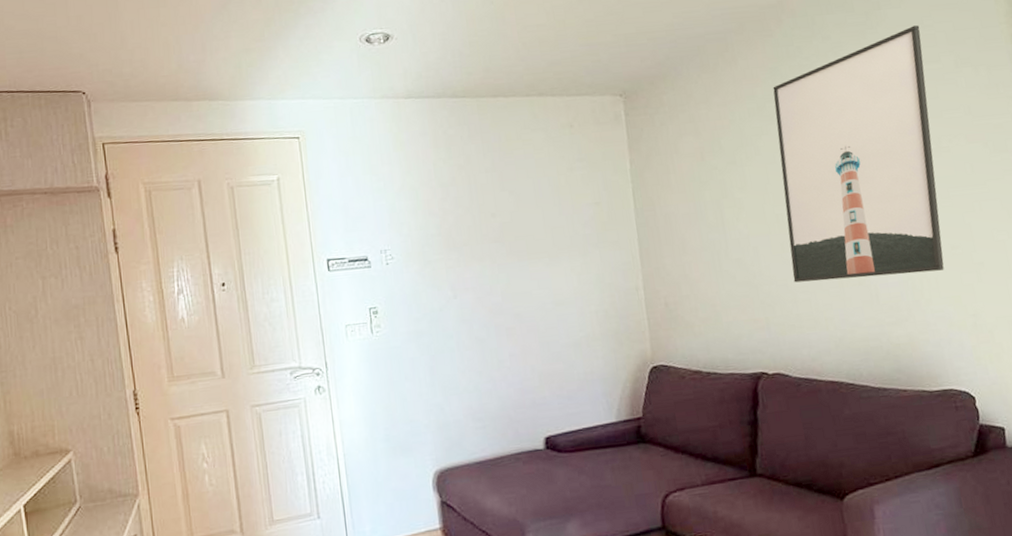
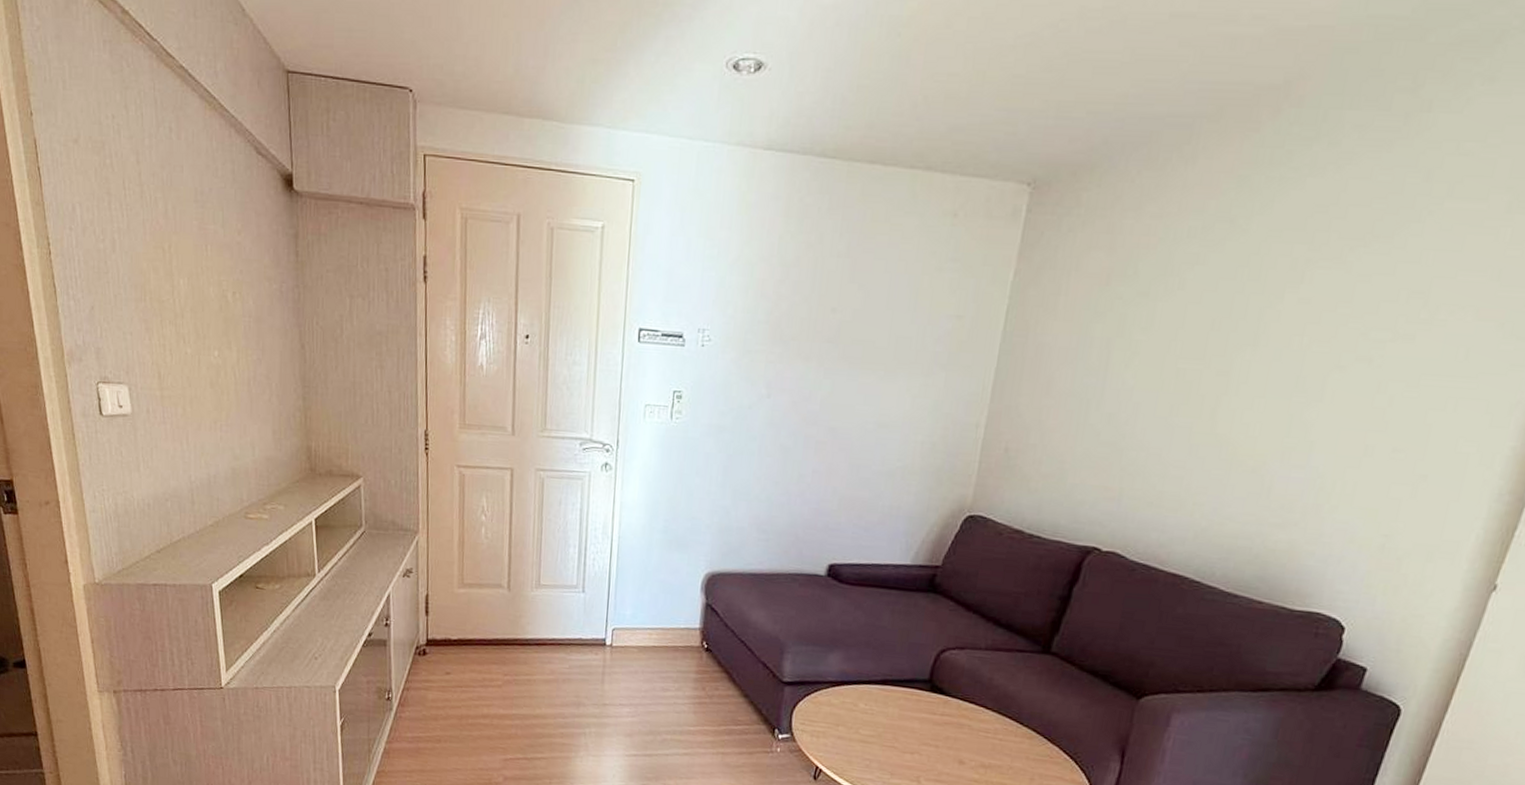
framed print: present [773,25,944,283] -> none [1170,142,1479,475]

